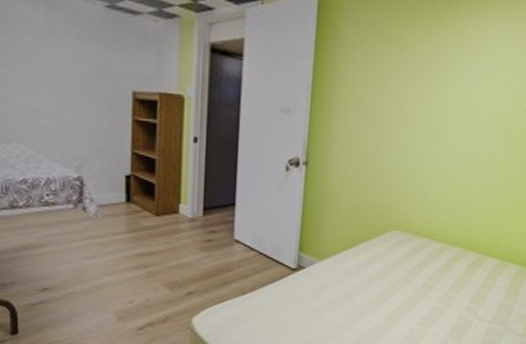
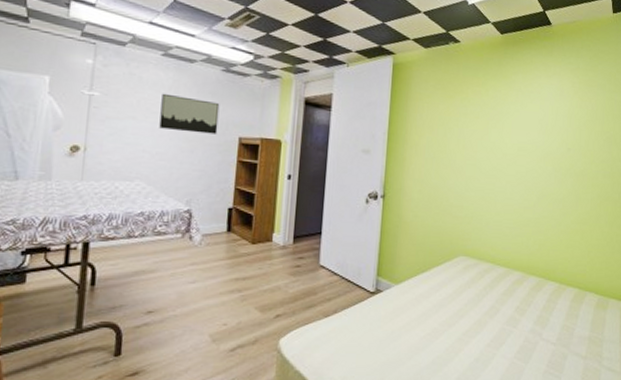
wall art: none [33,35,106,88] -> present [159,93,220,134]

